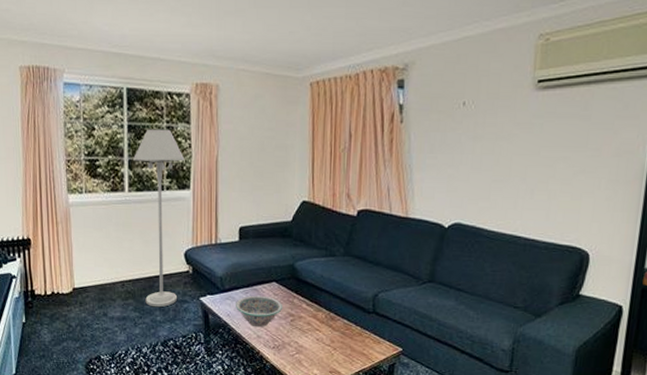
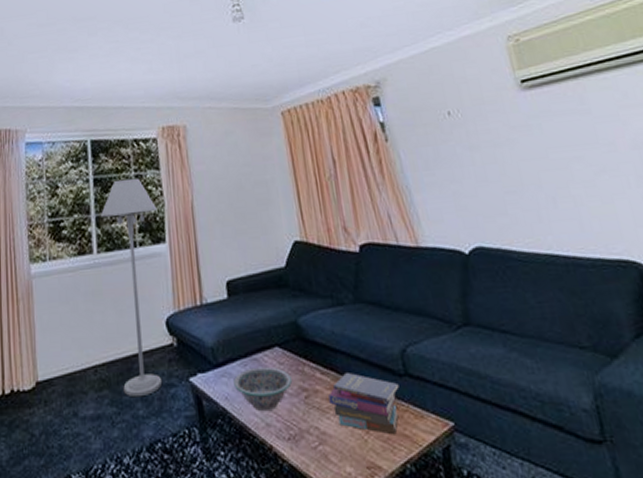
books: none [309,307,366,353] -> present [328,373,399,435]

